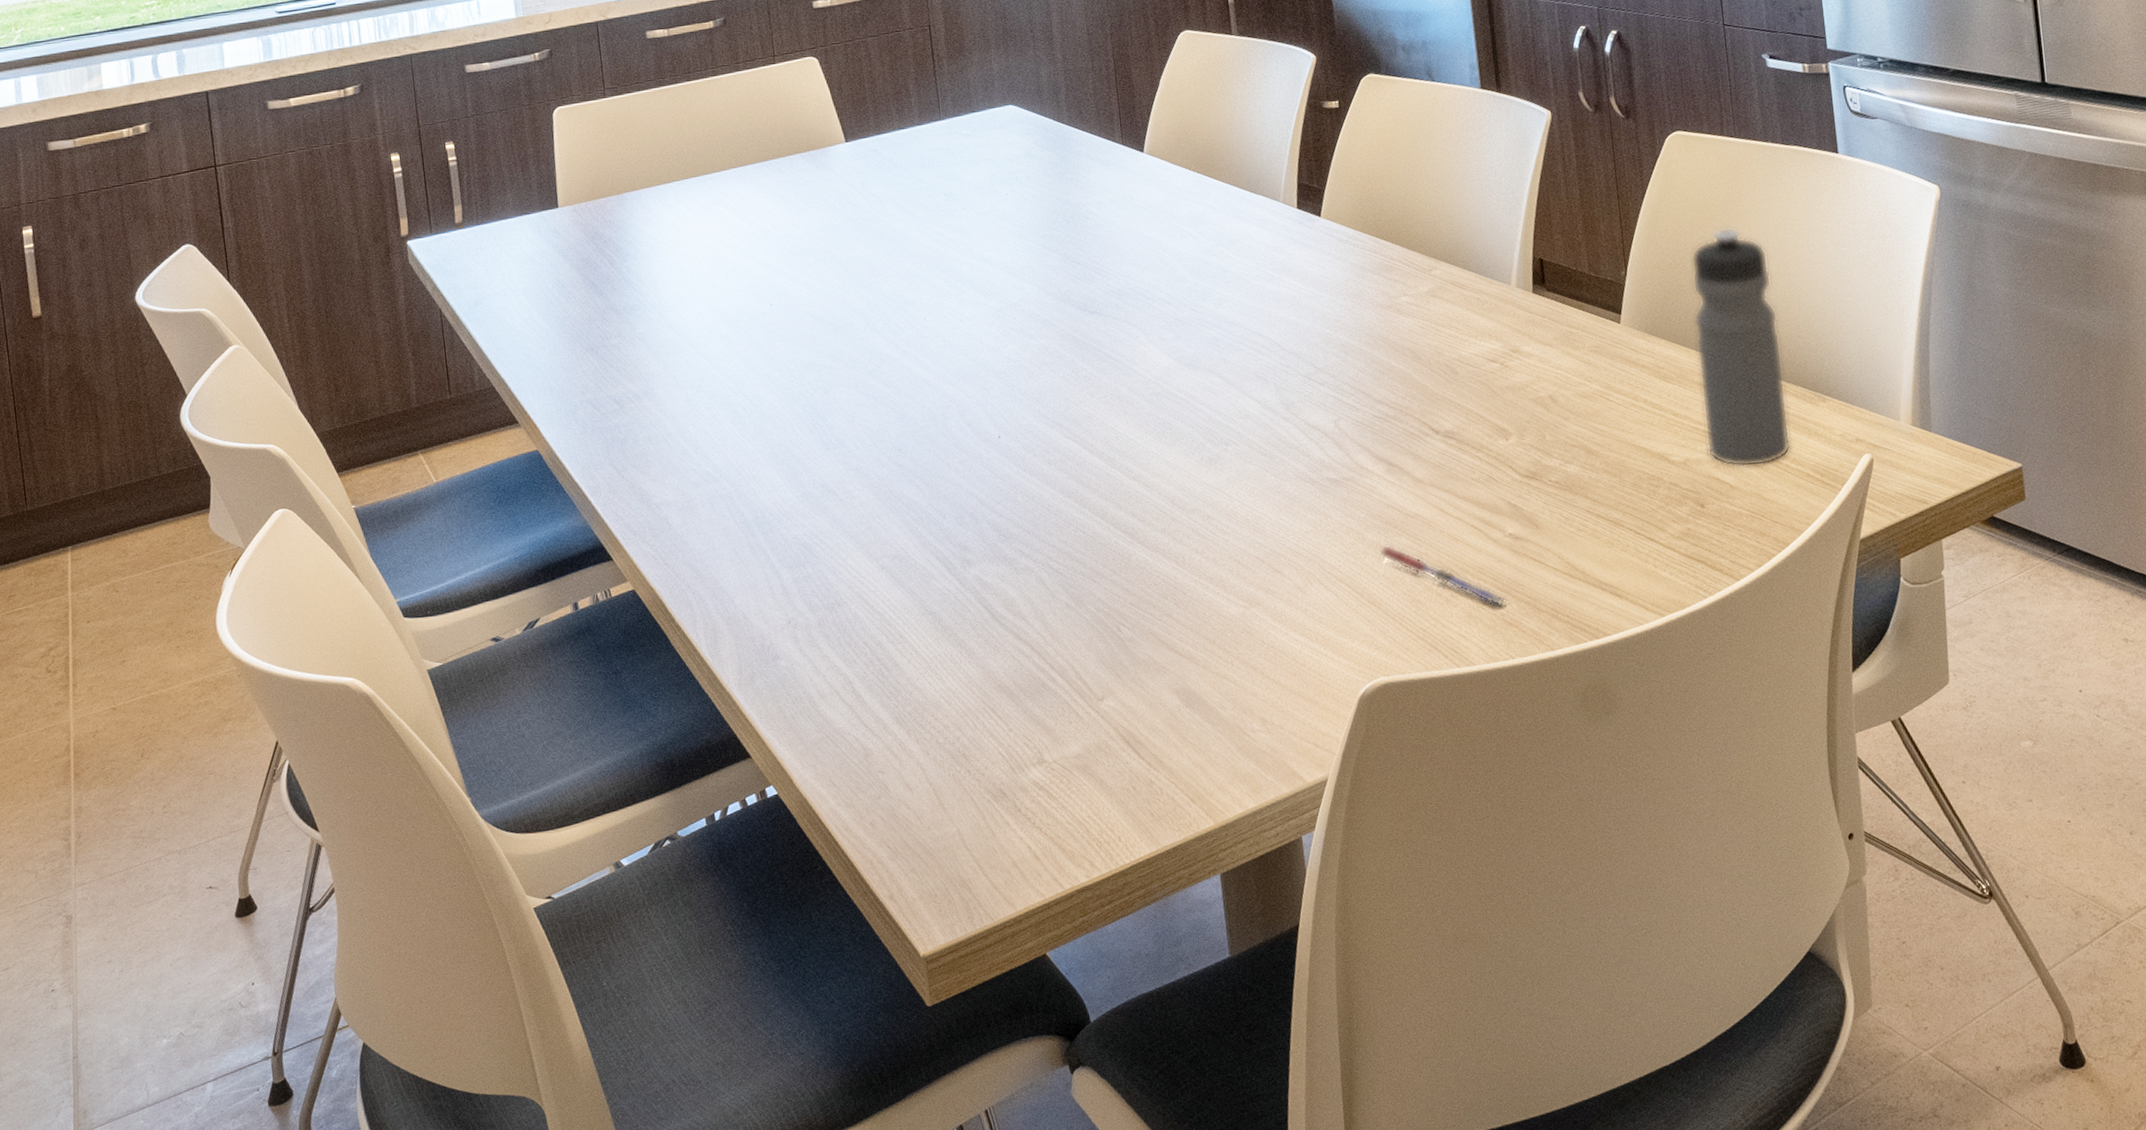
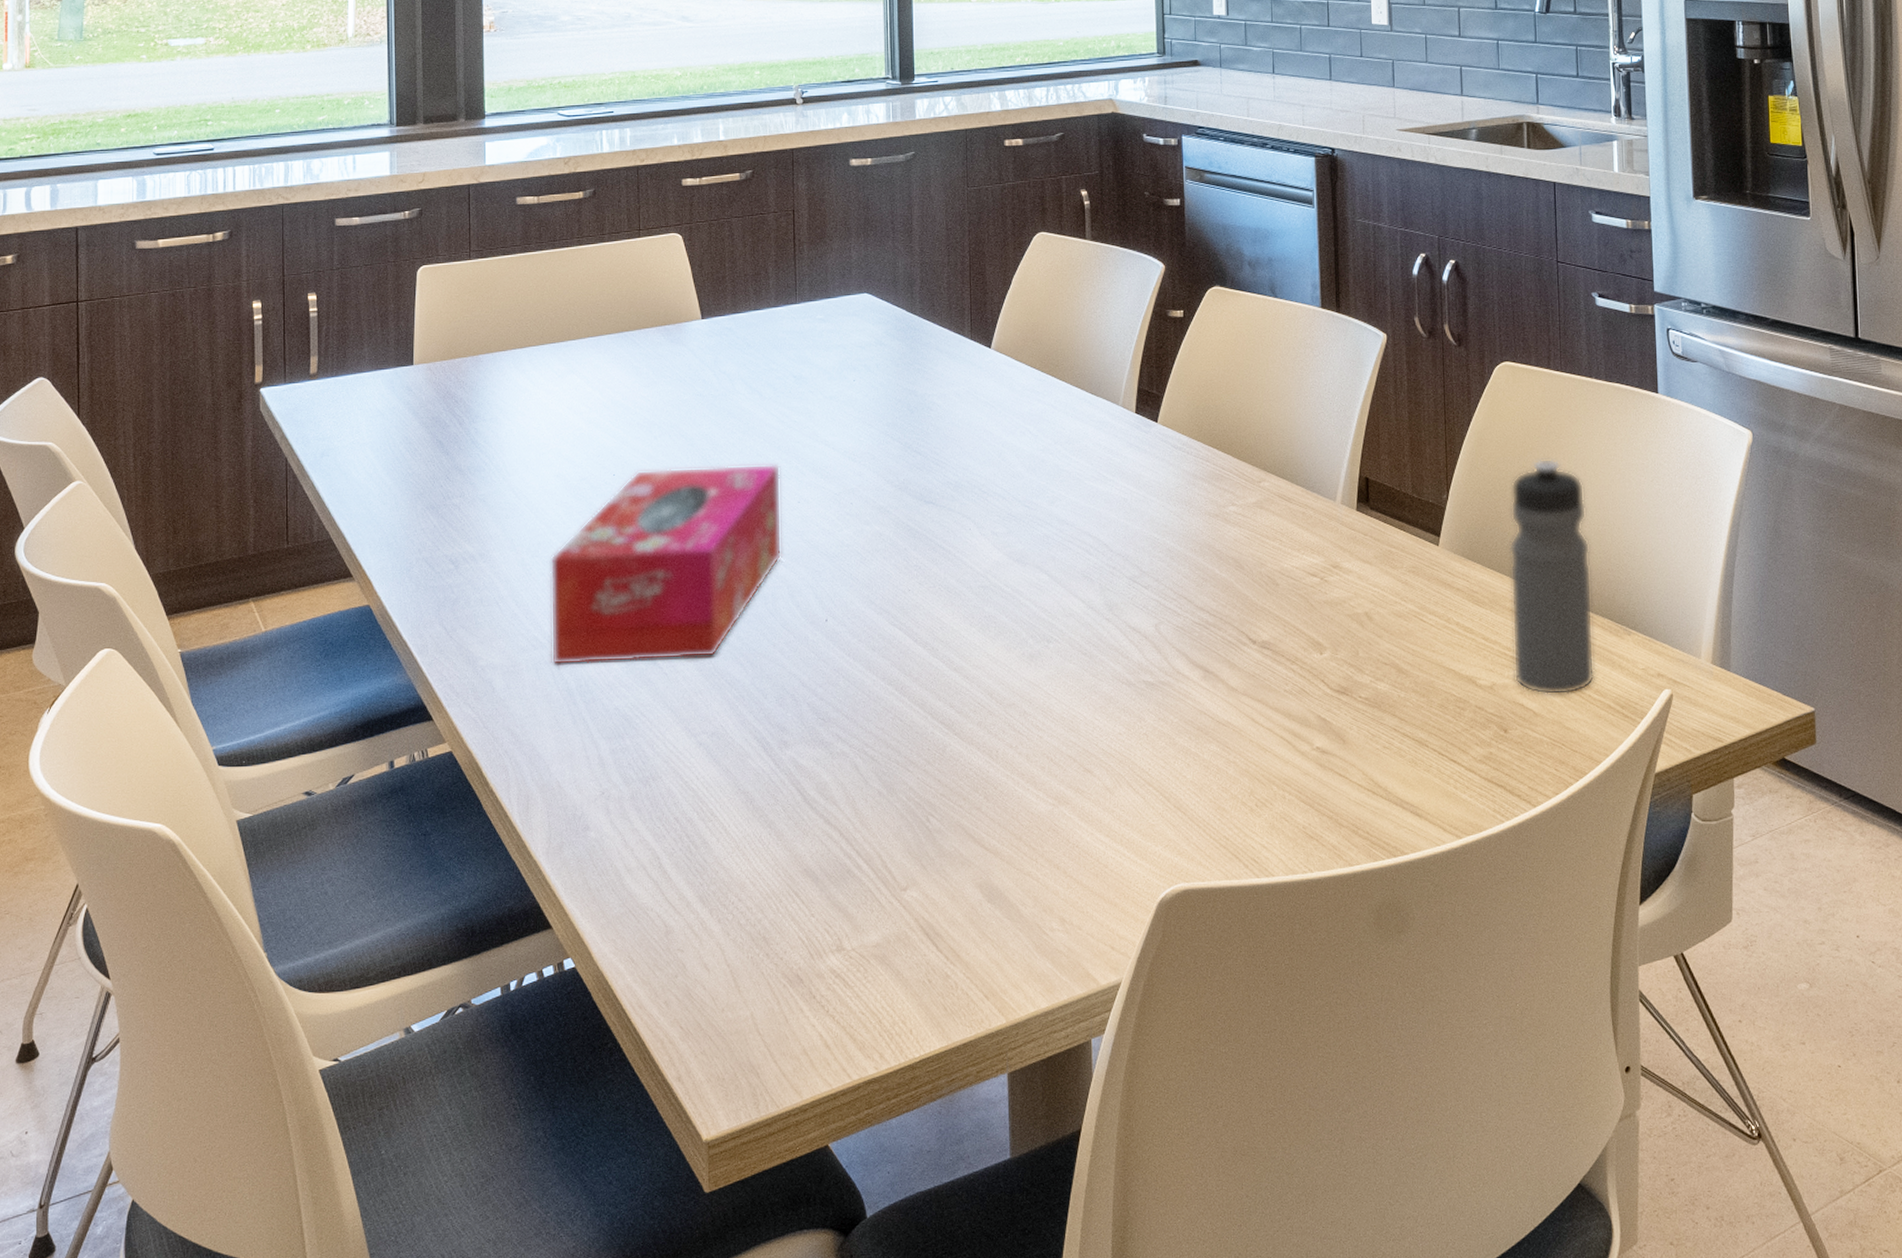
tissue box: none [715,283,949,498] -> present [550,464,782,665]
pen: present [1379,544,1507,607] -> none [1189,751,1310,820]

